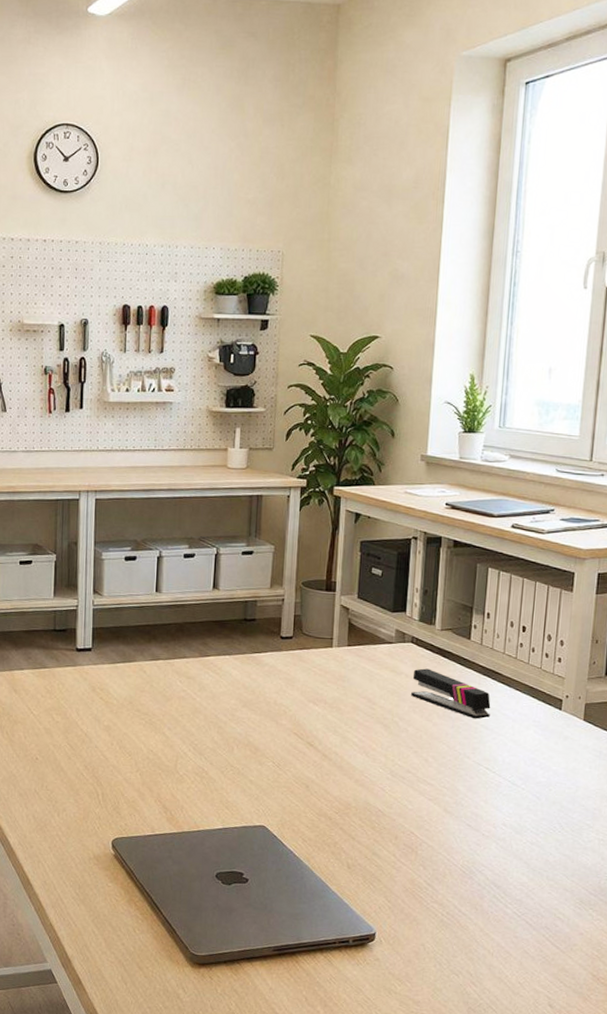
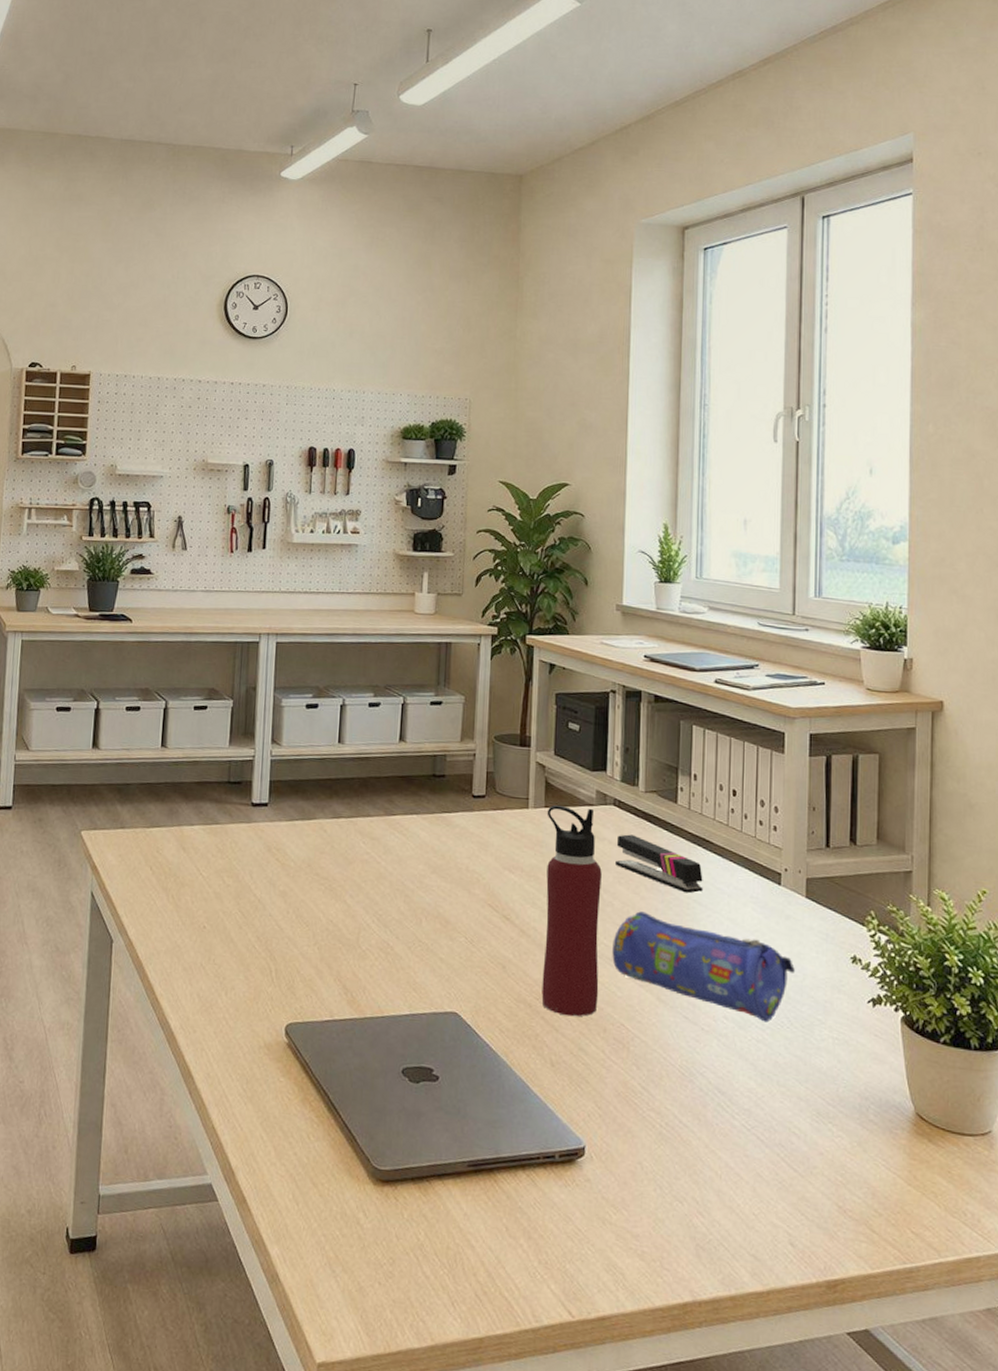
water bottle: none [340,643,398,827] -> present [541,804,602,1017]
pencil case: none [405,736,570,828] -> present [612,911,796,1023]

